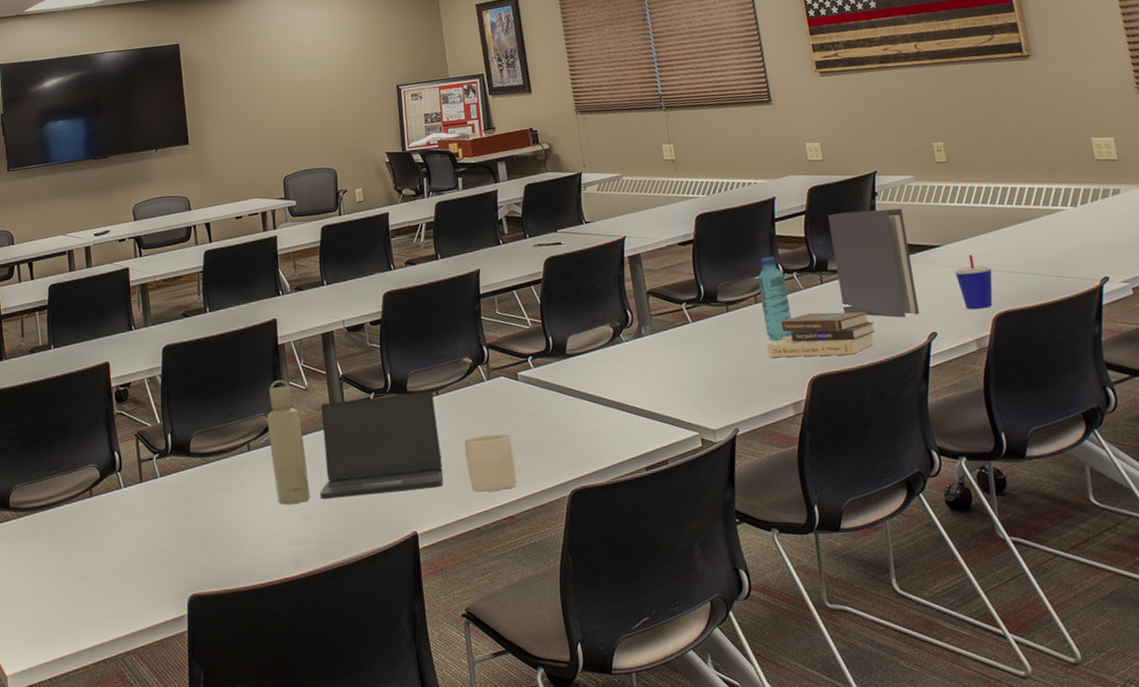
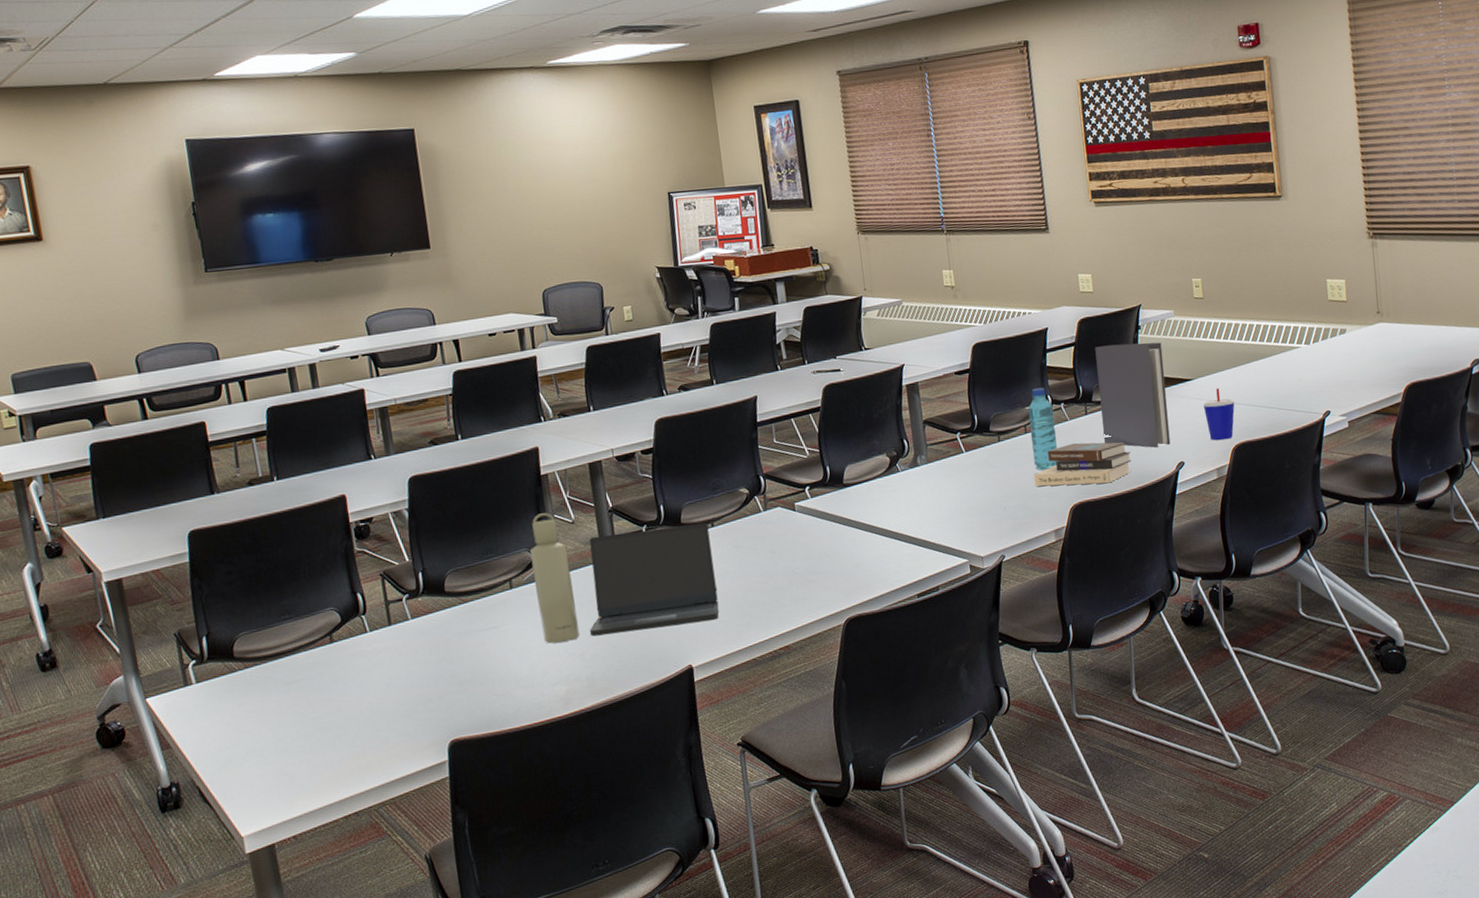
mug: present [464,433,517,492] -> none [740,564,793,623]

